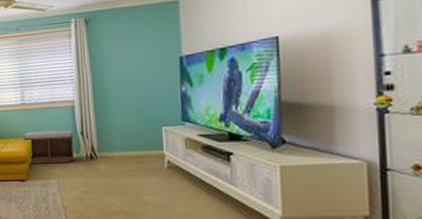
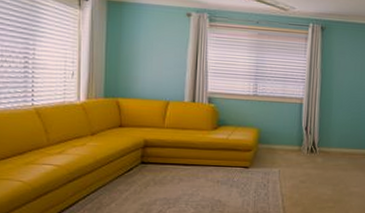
bench: present [23,130,75,164] -> none [252,122,299,155]

